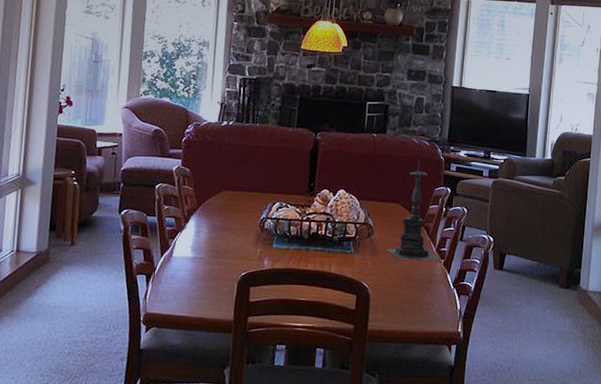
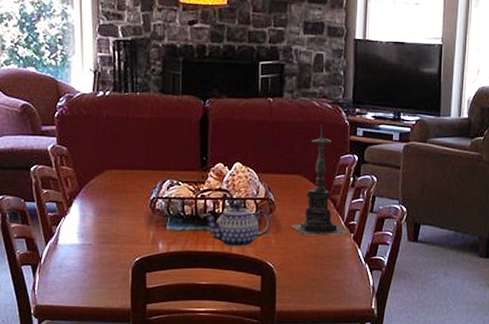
teapot: none [307,226,369,268] -> present [203,203,271,247]

